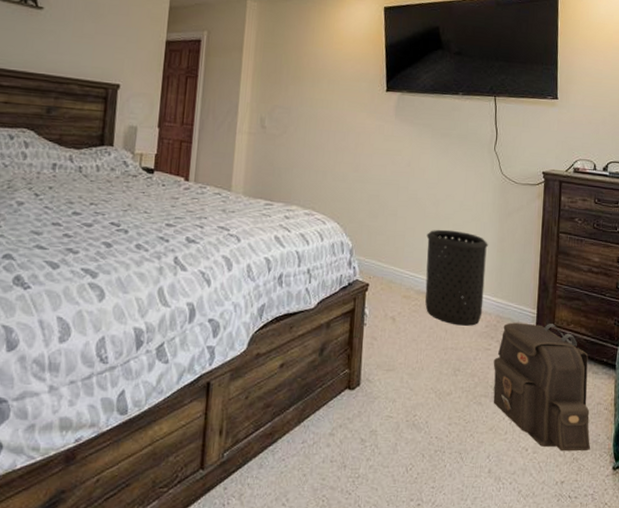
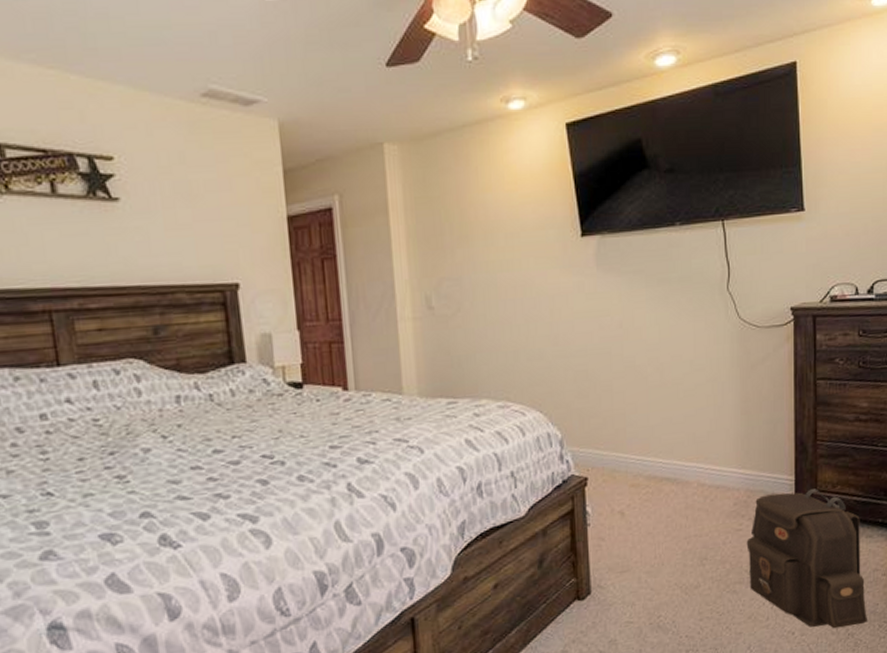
laundry basket: present [425,229,488,326] -> none [652,397,729,509]

